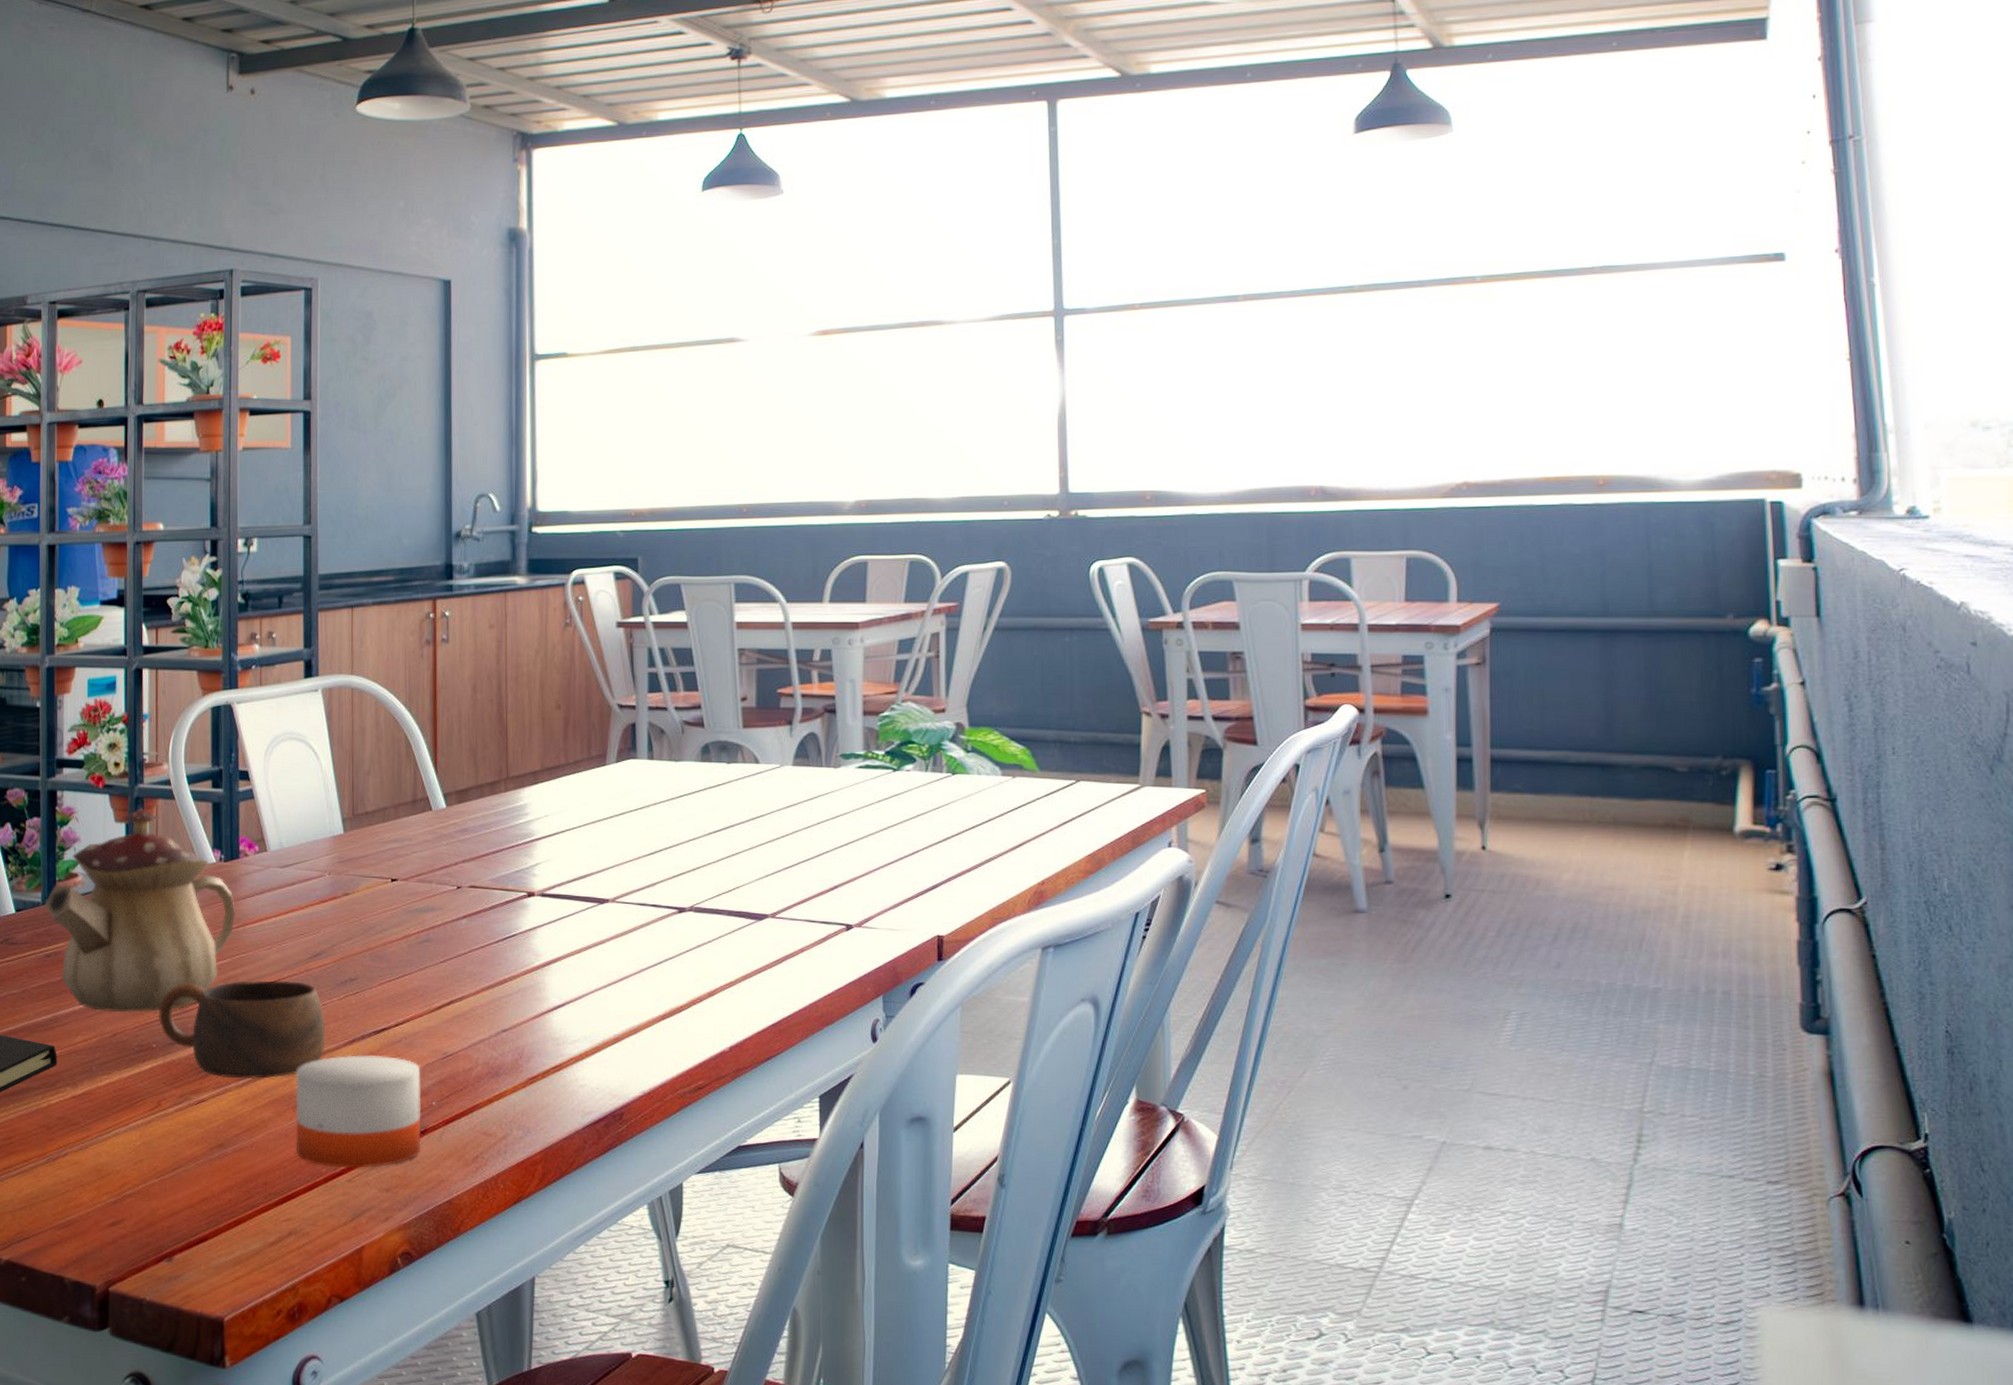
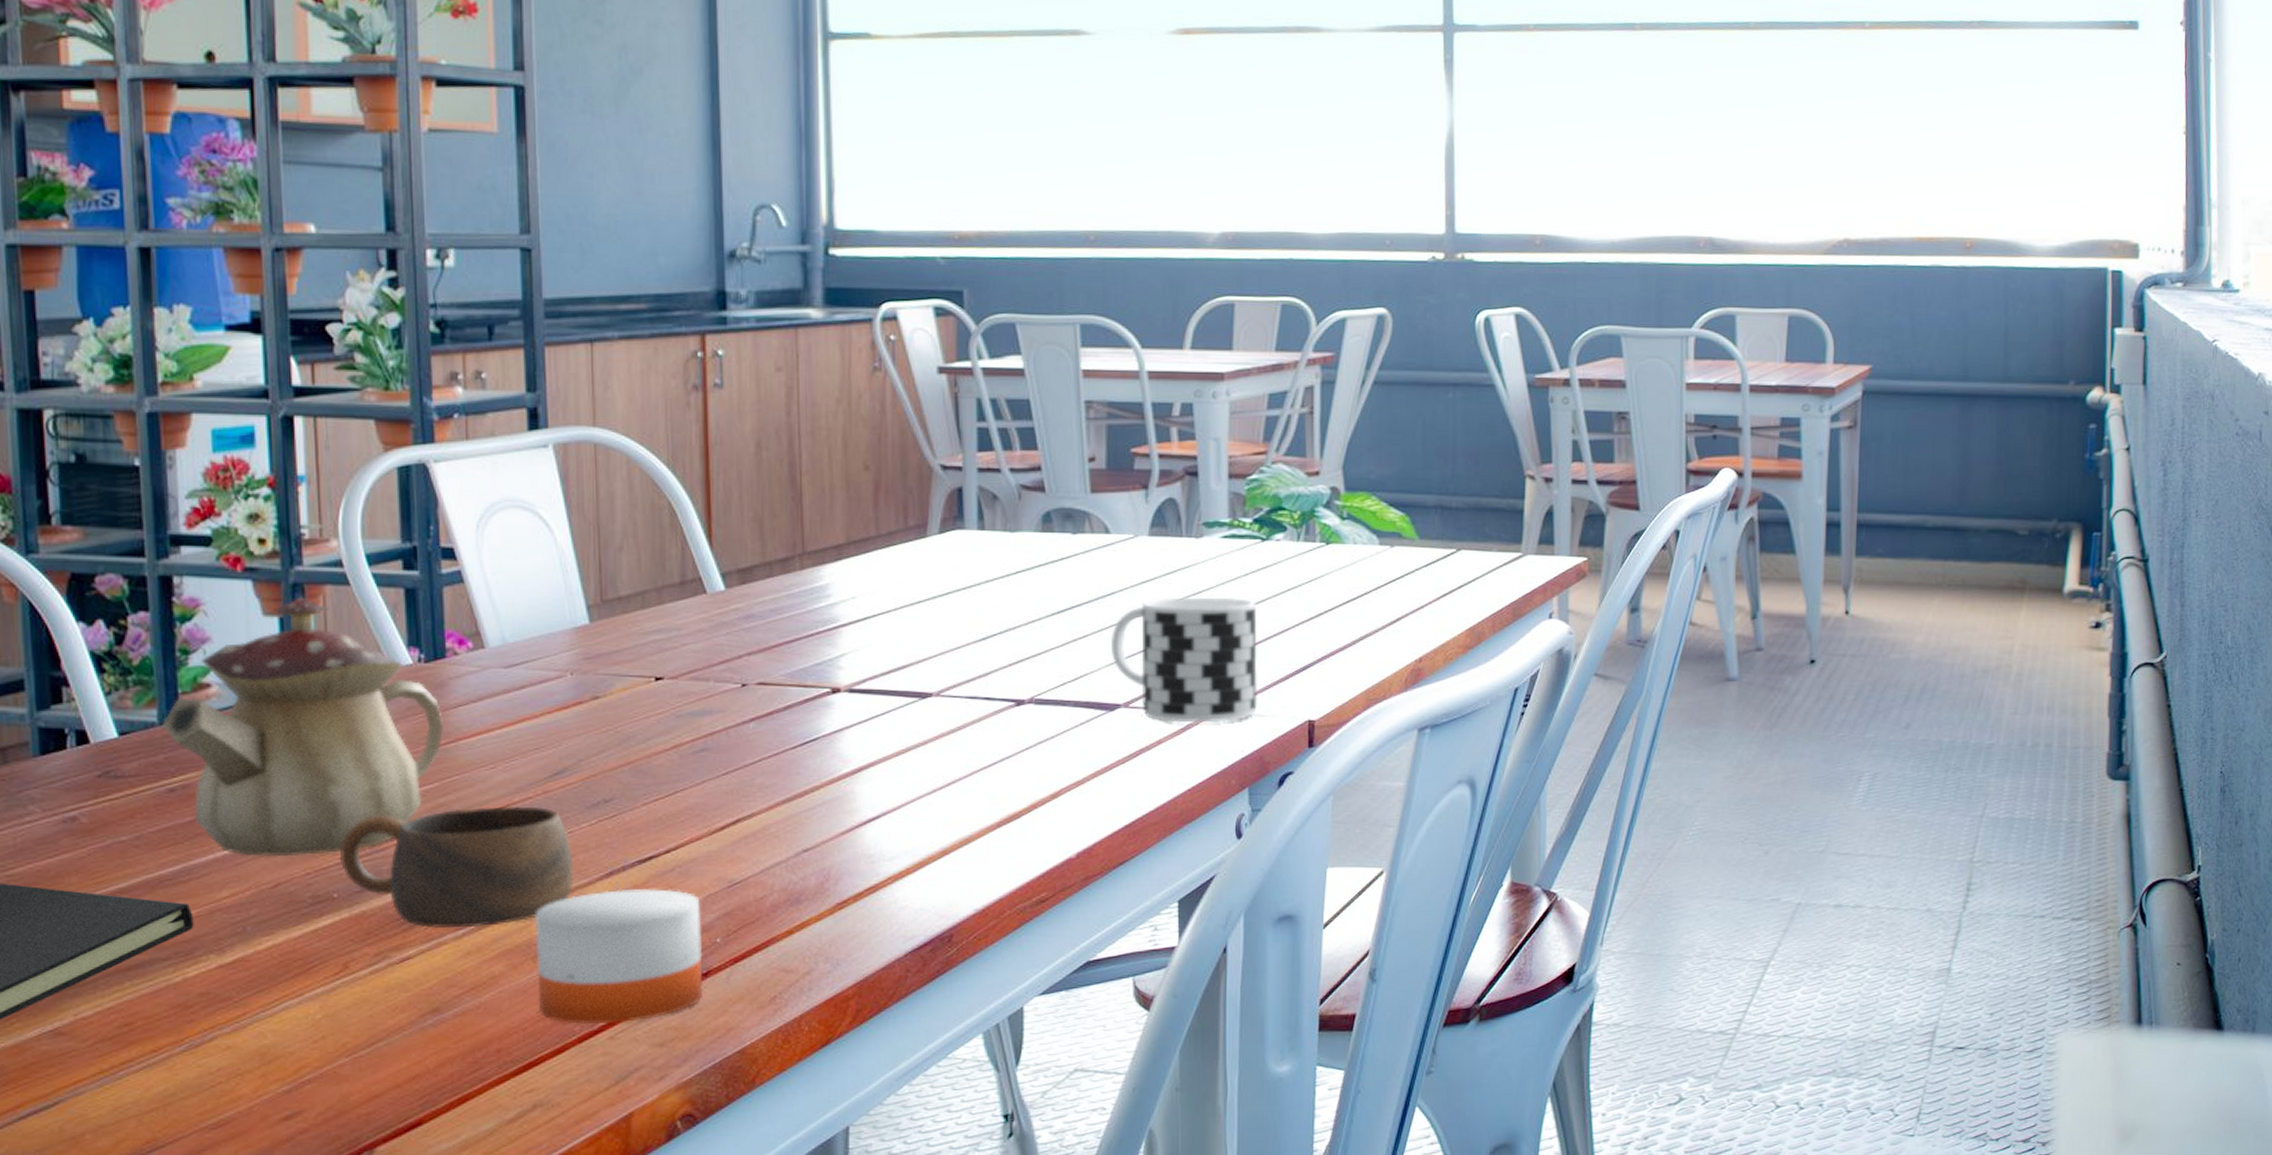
cup: none [760,820,890,935] -> present [1112,597,1257,723]

